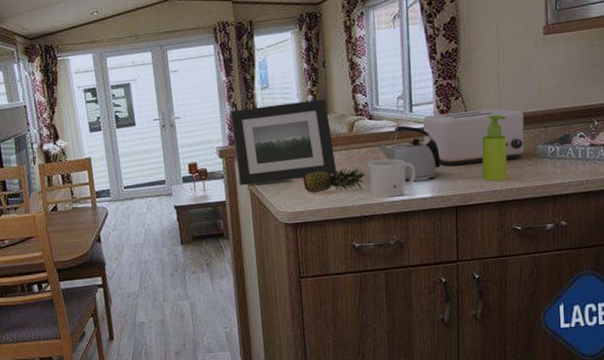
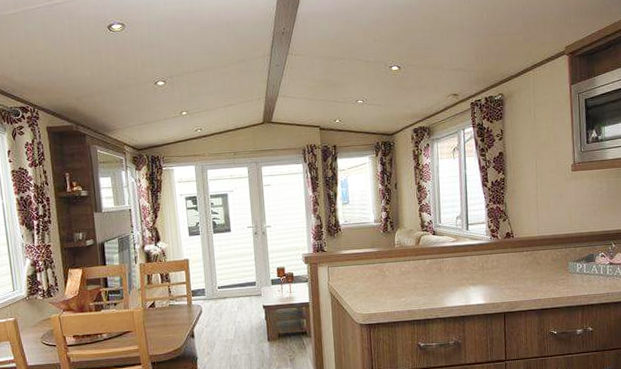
picture frame: present [230,99,337,186] -> none [315,216,406,289]
fruit: present [303,167,366,194] -> none [376,276,430,298]
mug: present [367,158,416,198] -> none [431,269,472,304]
kettle: present [377,125,441,182] -> none [440,241,492,290]
toaster: present [423,108,524,166] -> none [477,230,558,277]
soap dispenser: present [481,114,508,182] -> none [524,235,545,292]

